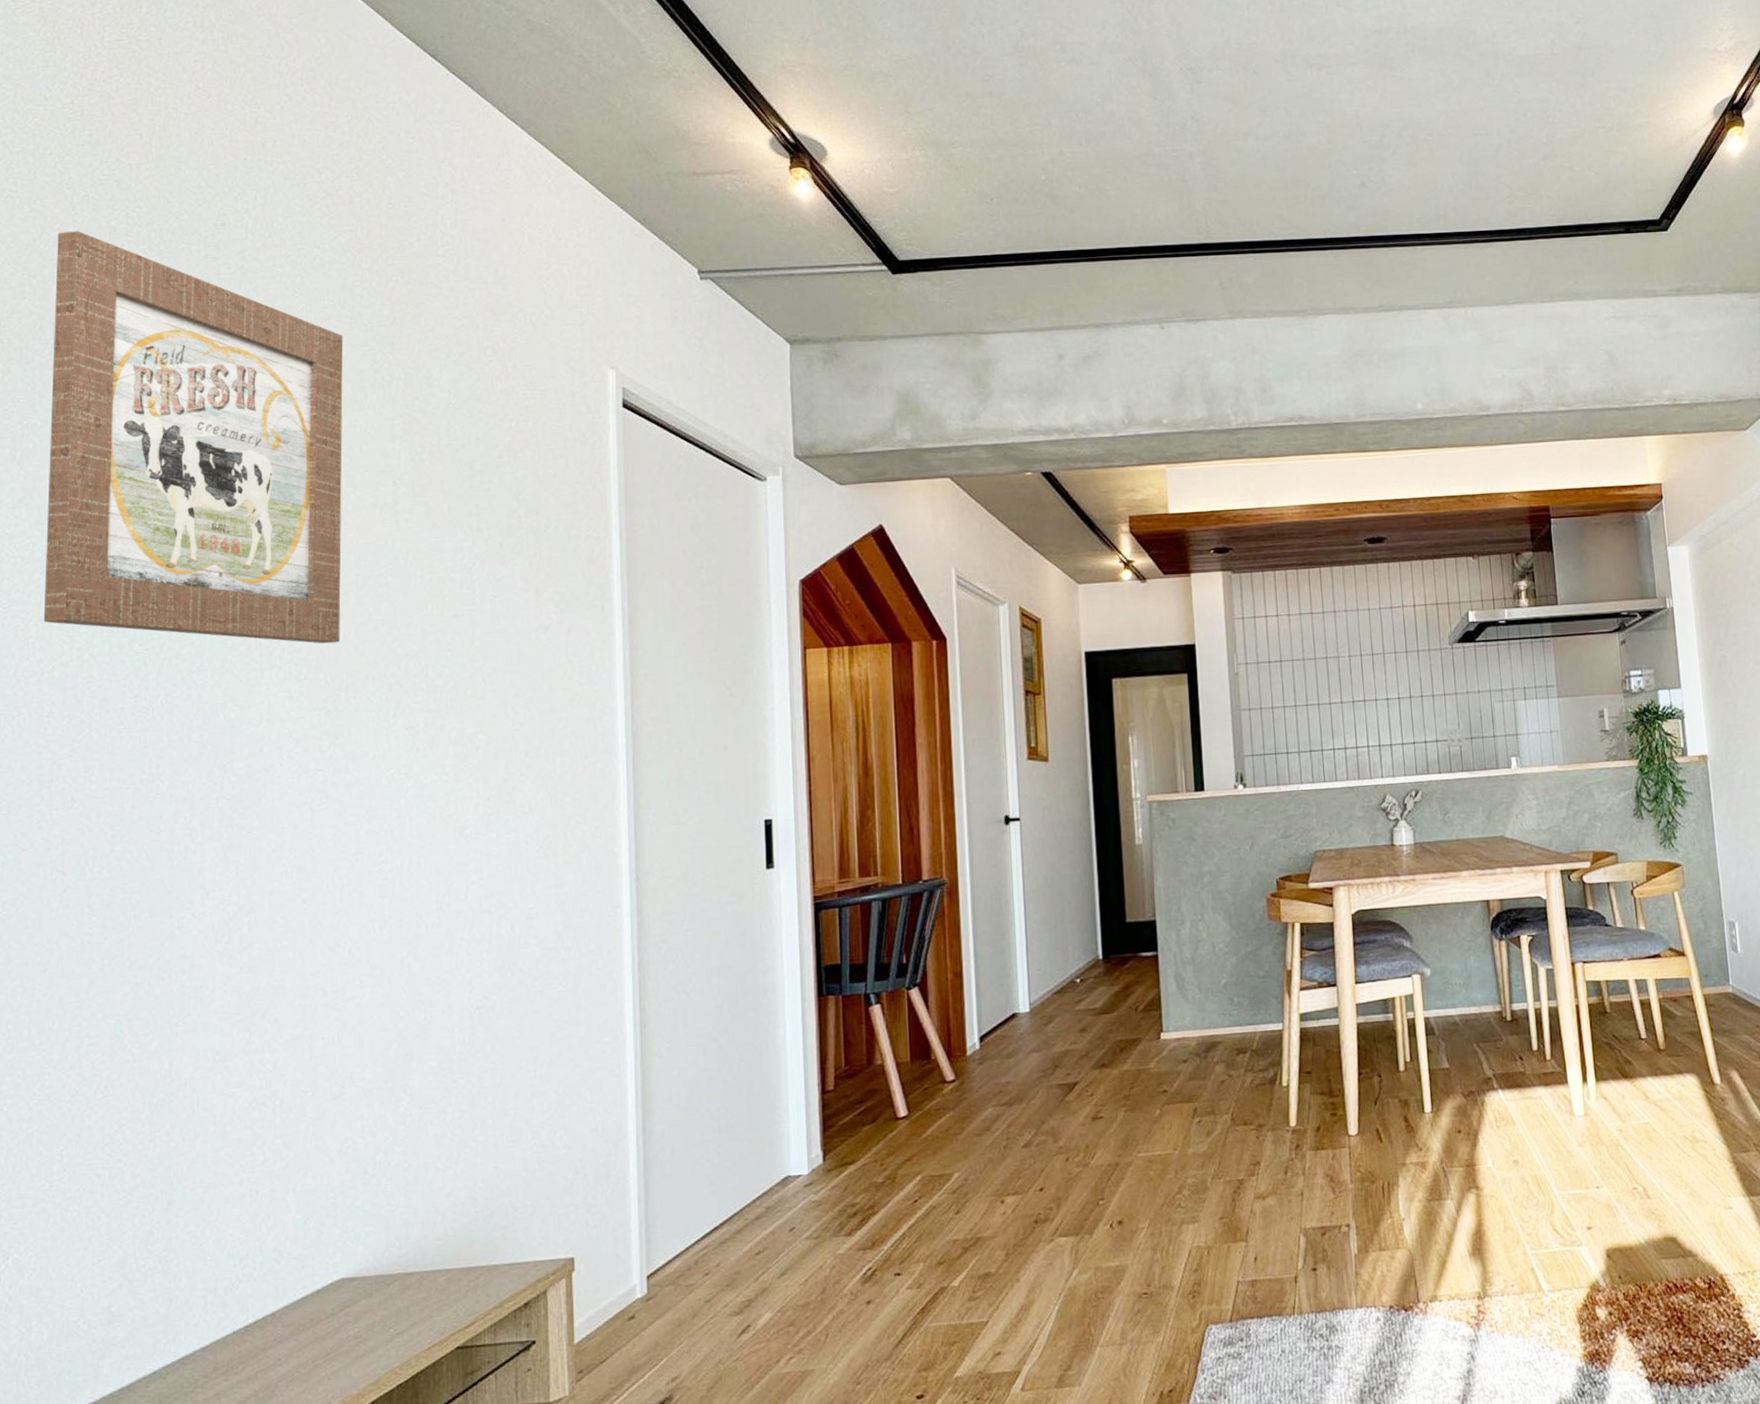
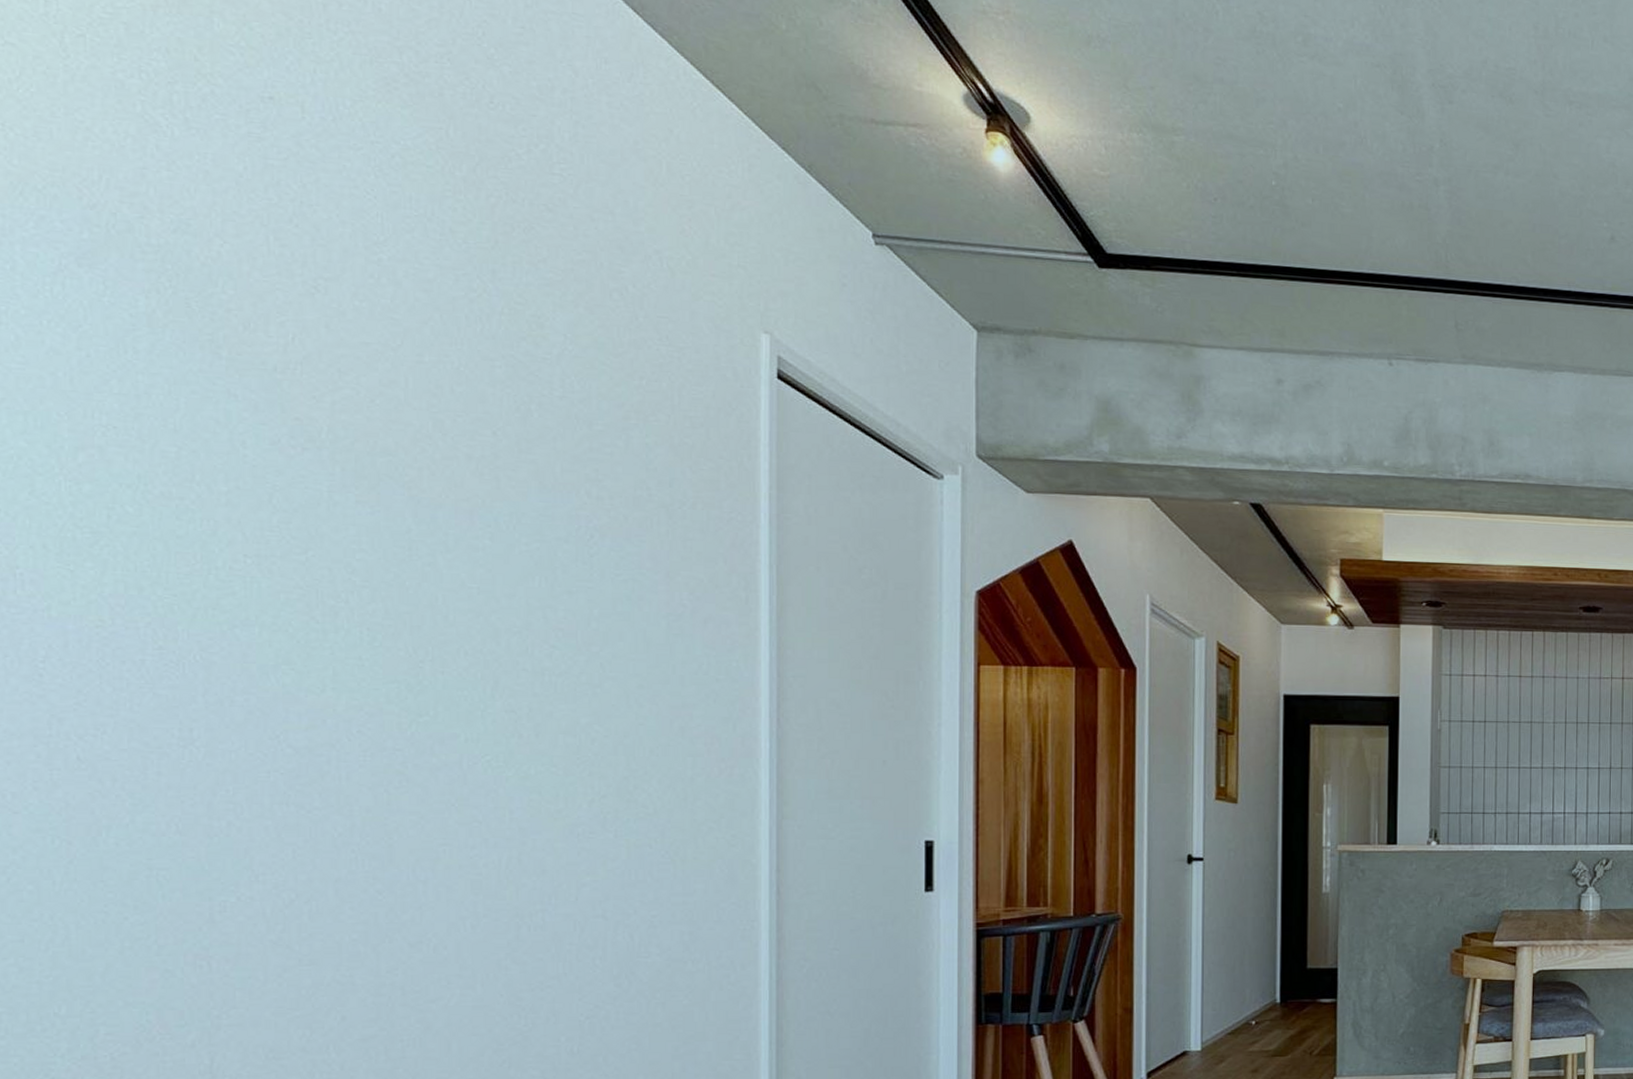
wall art: present [43,231,343,644] -> none [34,76,430,609]

